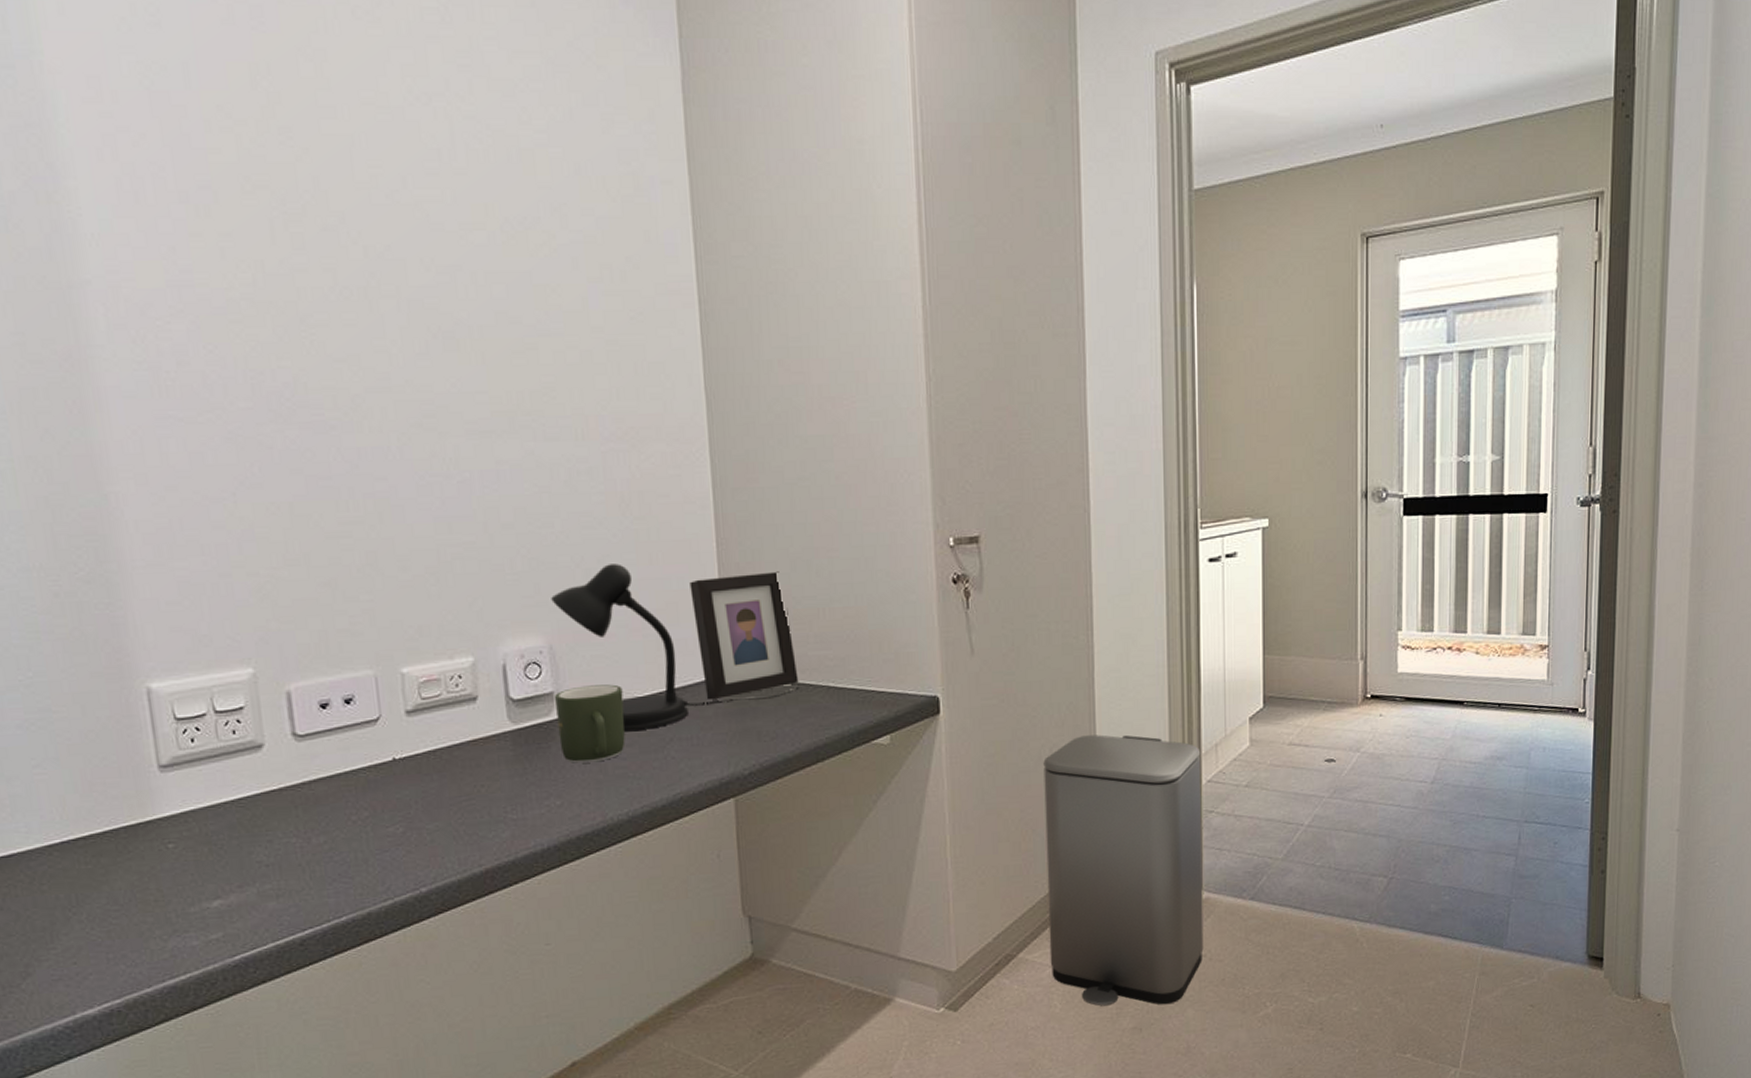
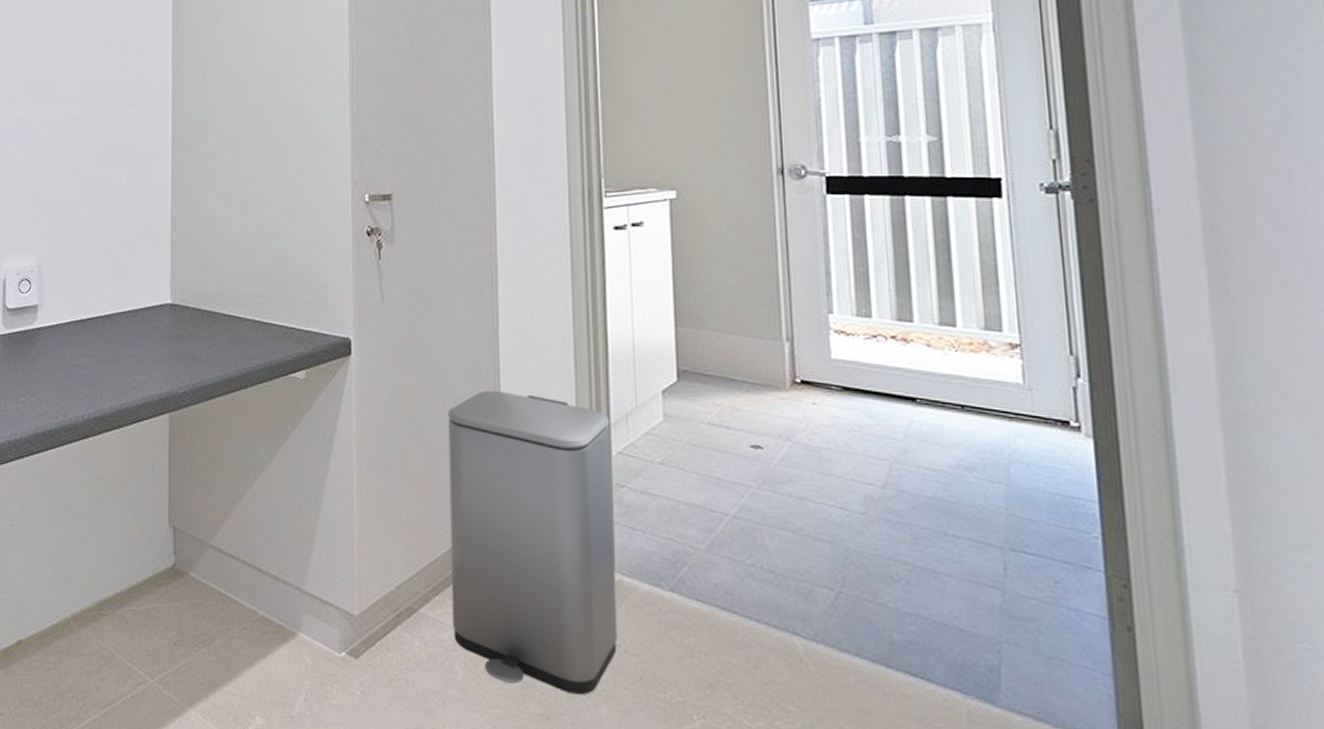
desk lamp: present [551,564,799,732] -> none [44,202,230,345]
mug: present [554,684,625,764] -> none [37,302,89,368]
picture frame: present [690,571,799,701] -> none [148,216,230,324]

